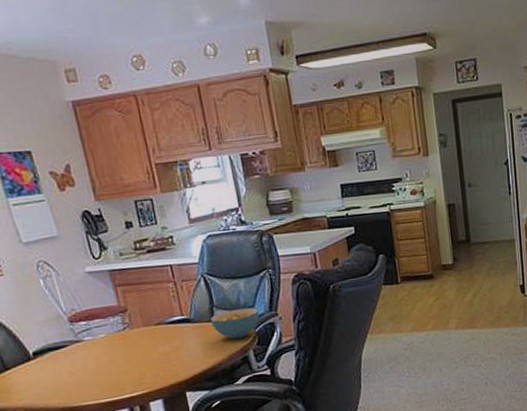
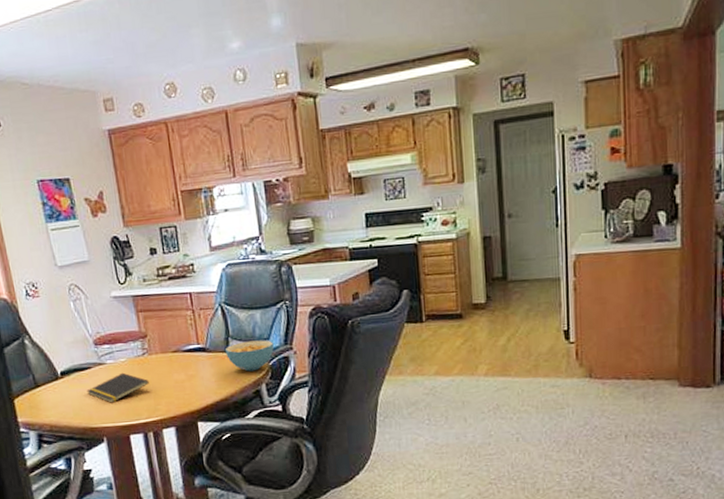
notepad: none [63,348,132,381] -> present [86,372,149,403]

